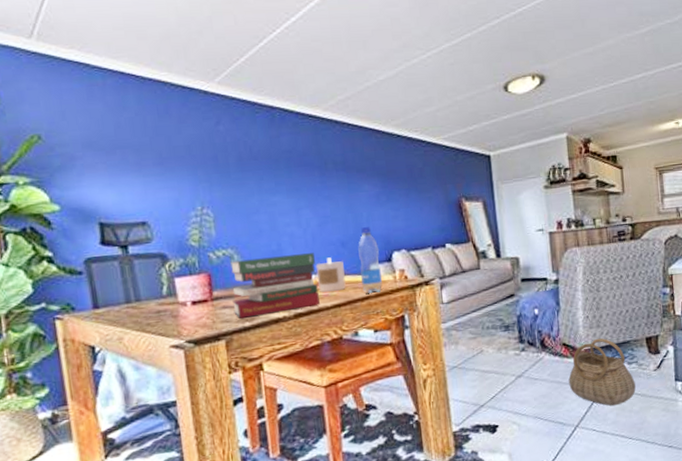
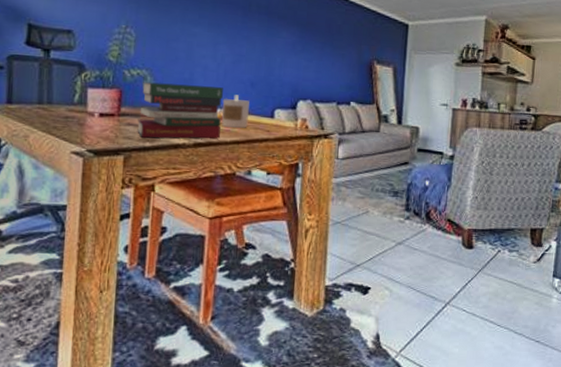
bottle: present [358,226,382,294] -> none [263,71,286,138]
basket: present [568,338,636,406] -> none [447,220,513,290]

